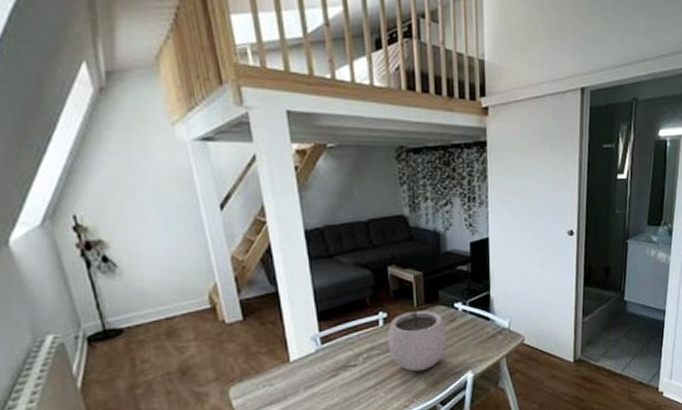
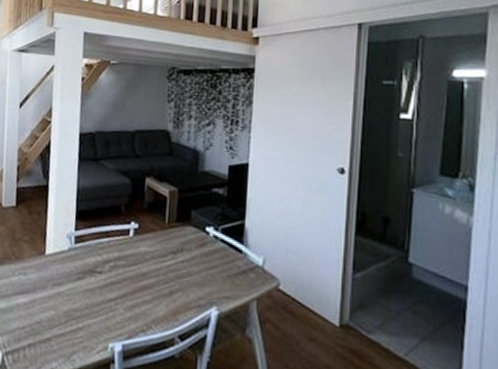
plant pot: present [387,299,447,372] -> none [135,214,195,295]

